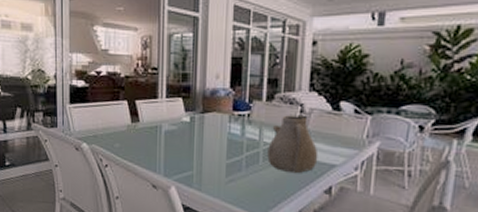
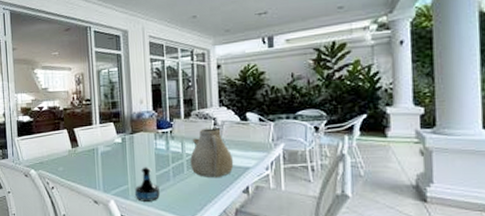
tequila bottle: none [200,153,228,192] -> present [135,167,160,202]

